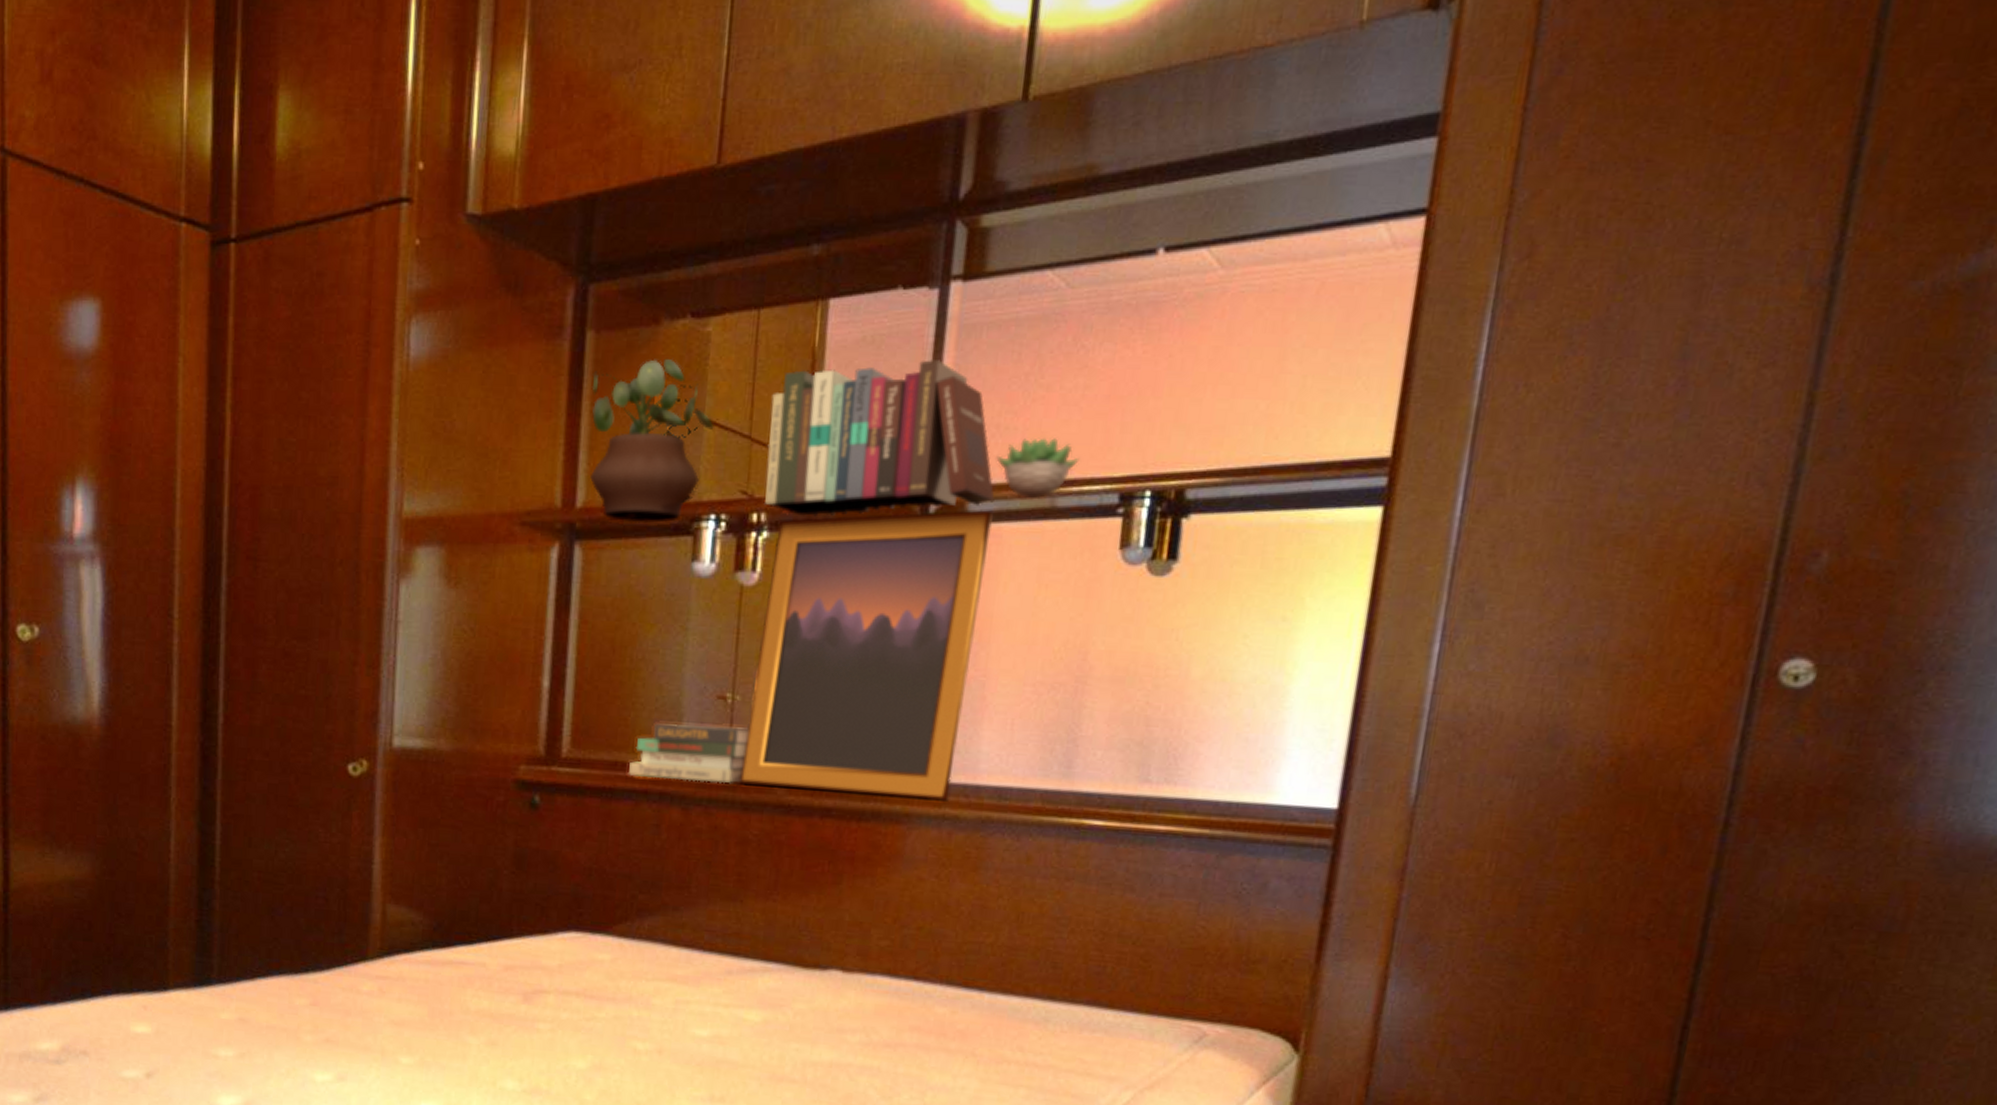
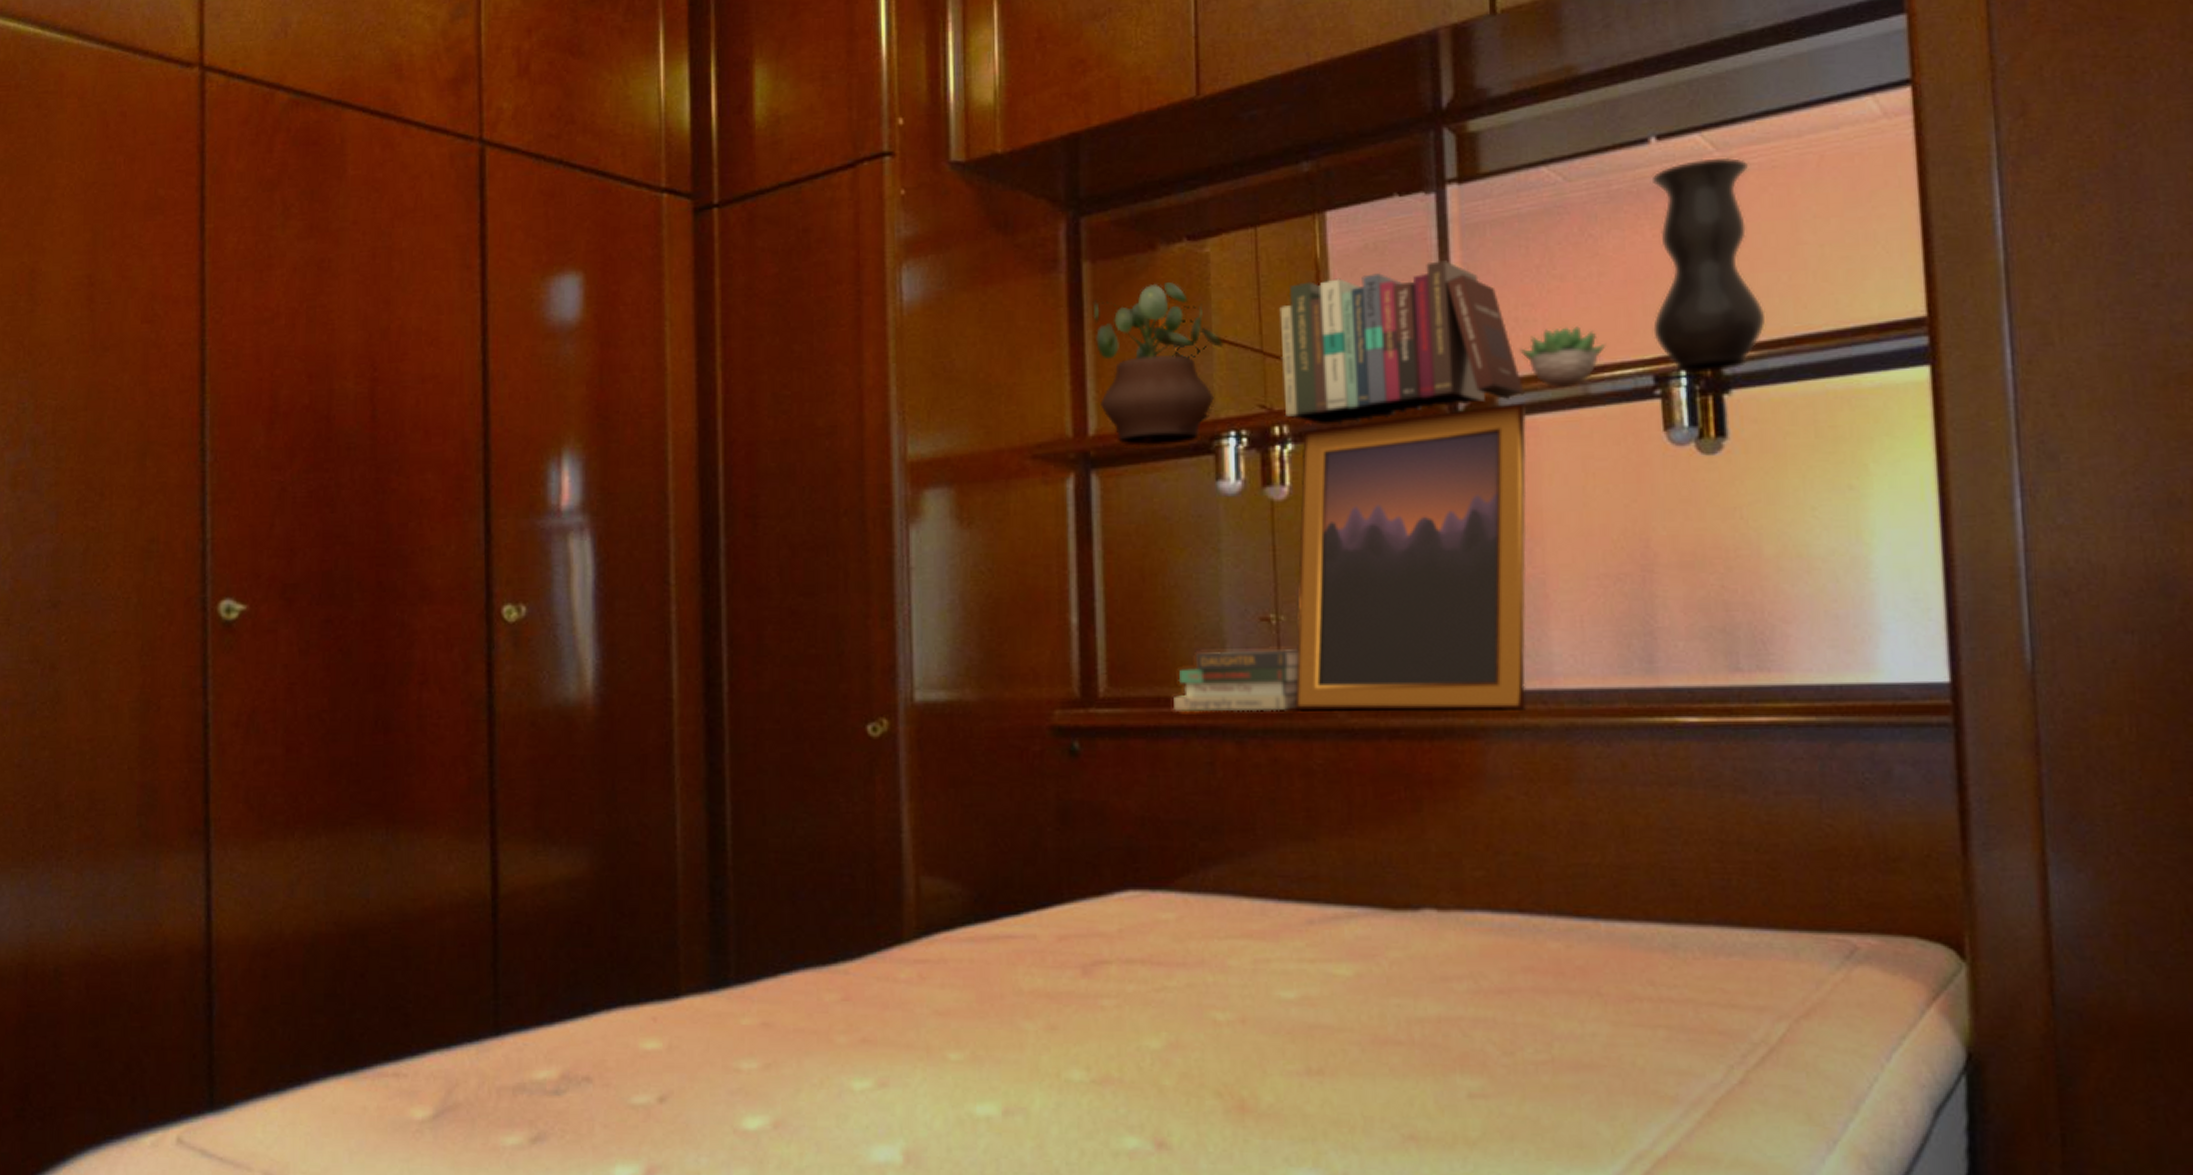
vase: none [1126,275,1249,495] -> present [1651,157,1766,374]

